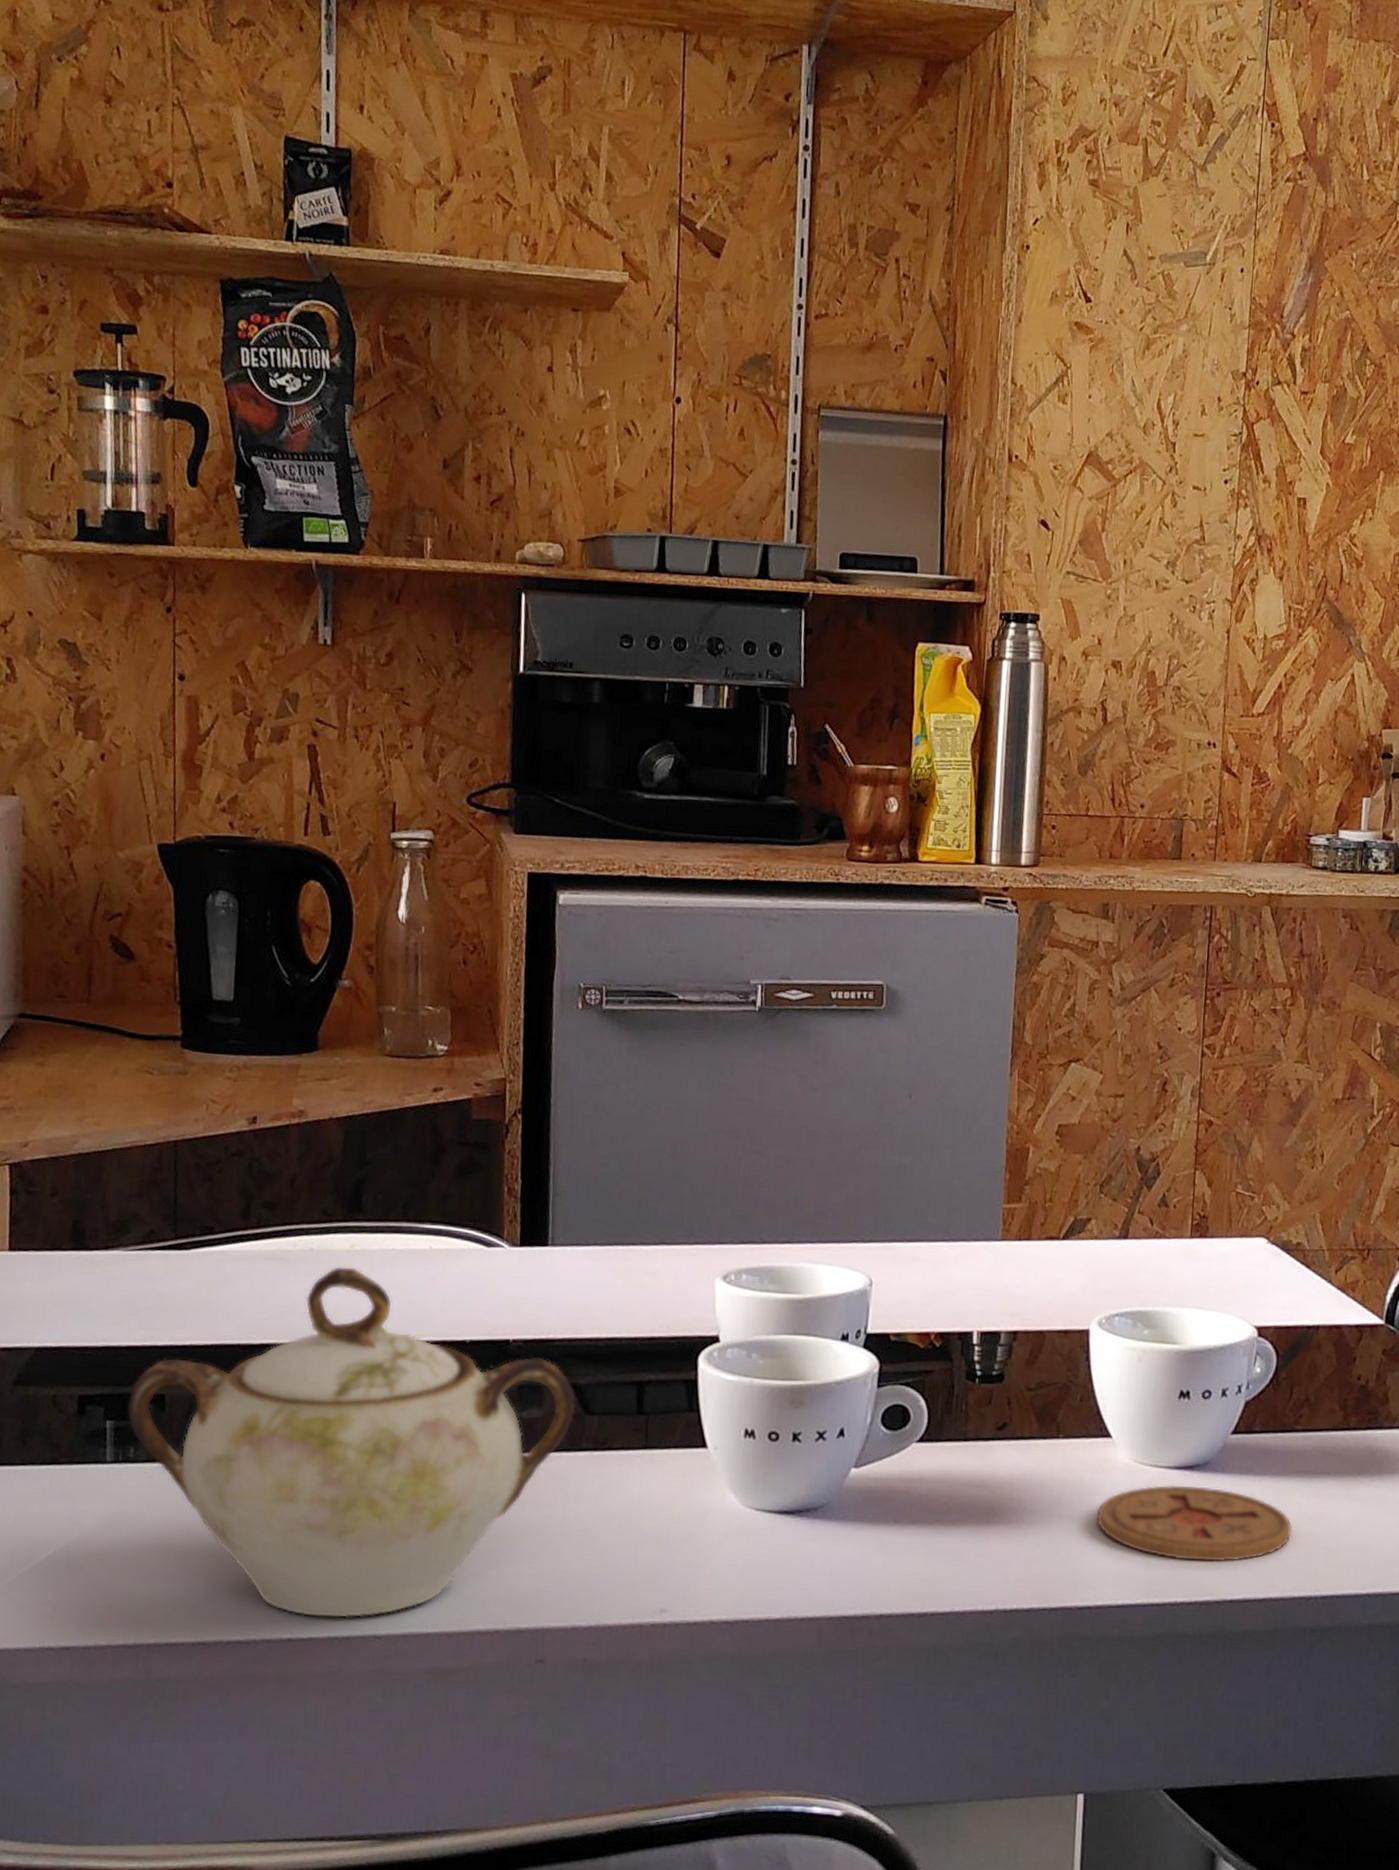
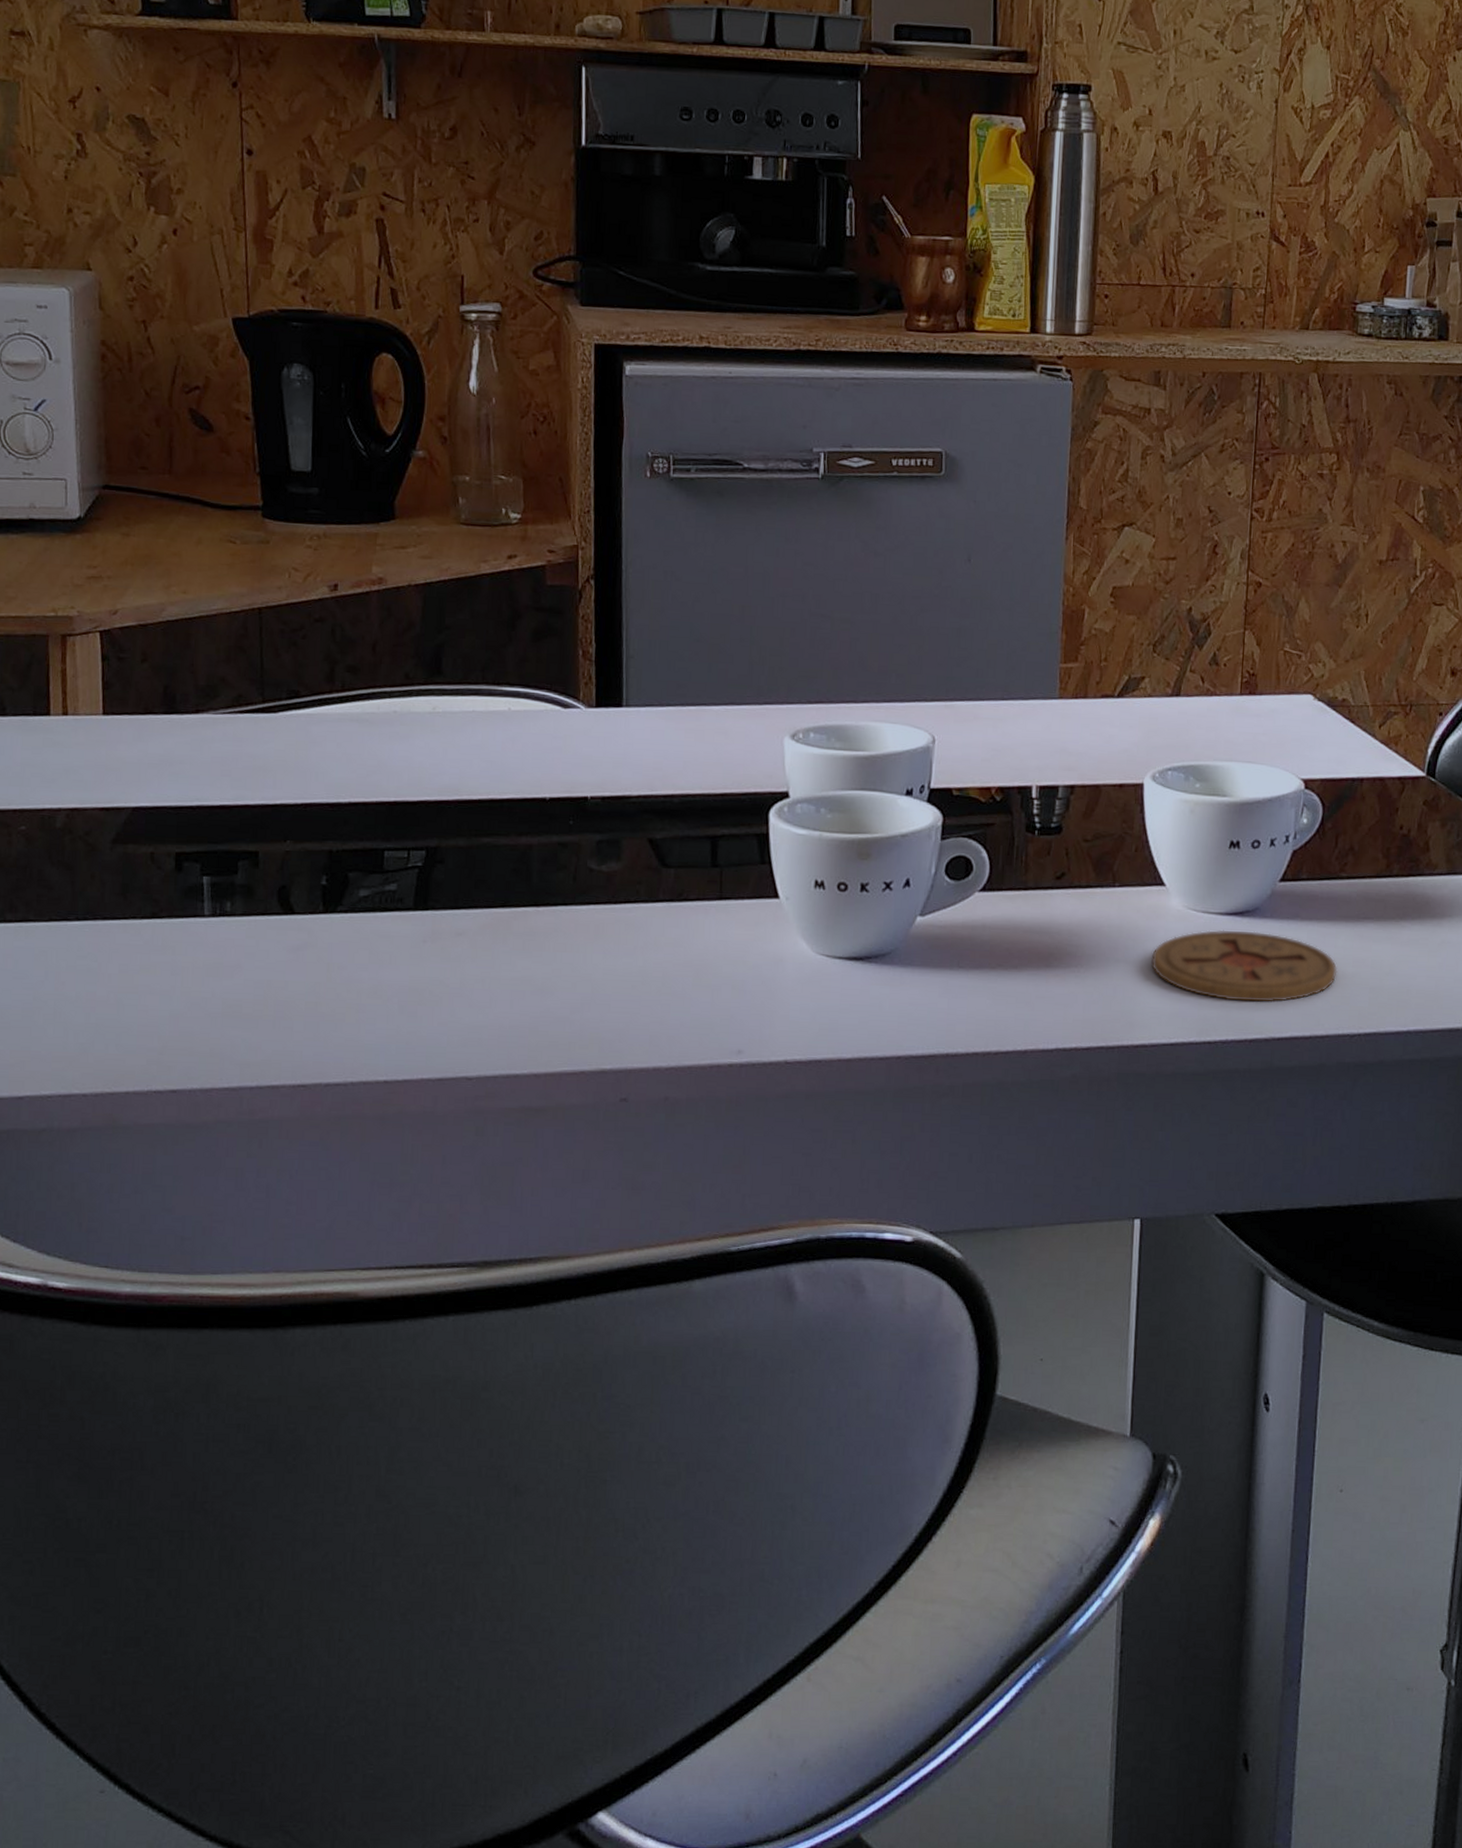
sugar bowl: present [127,1266,576,1618] -> none [222,728,653,1061]

